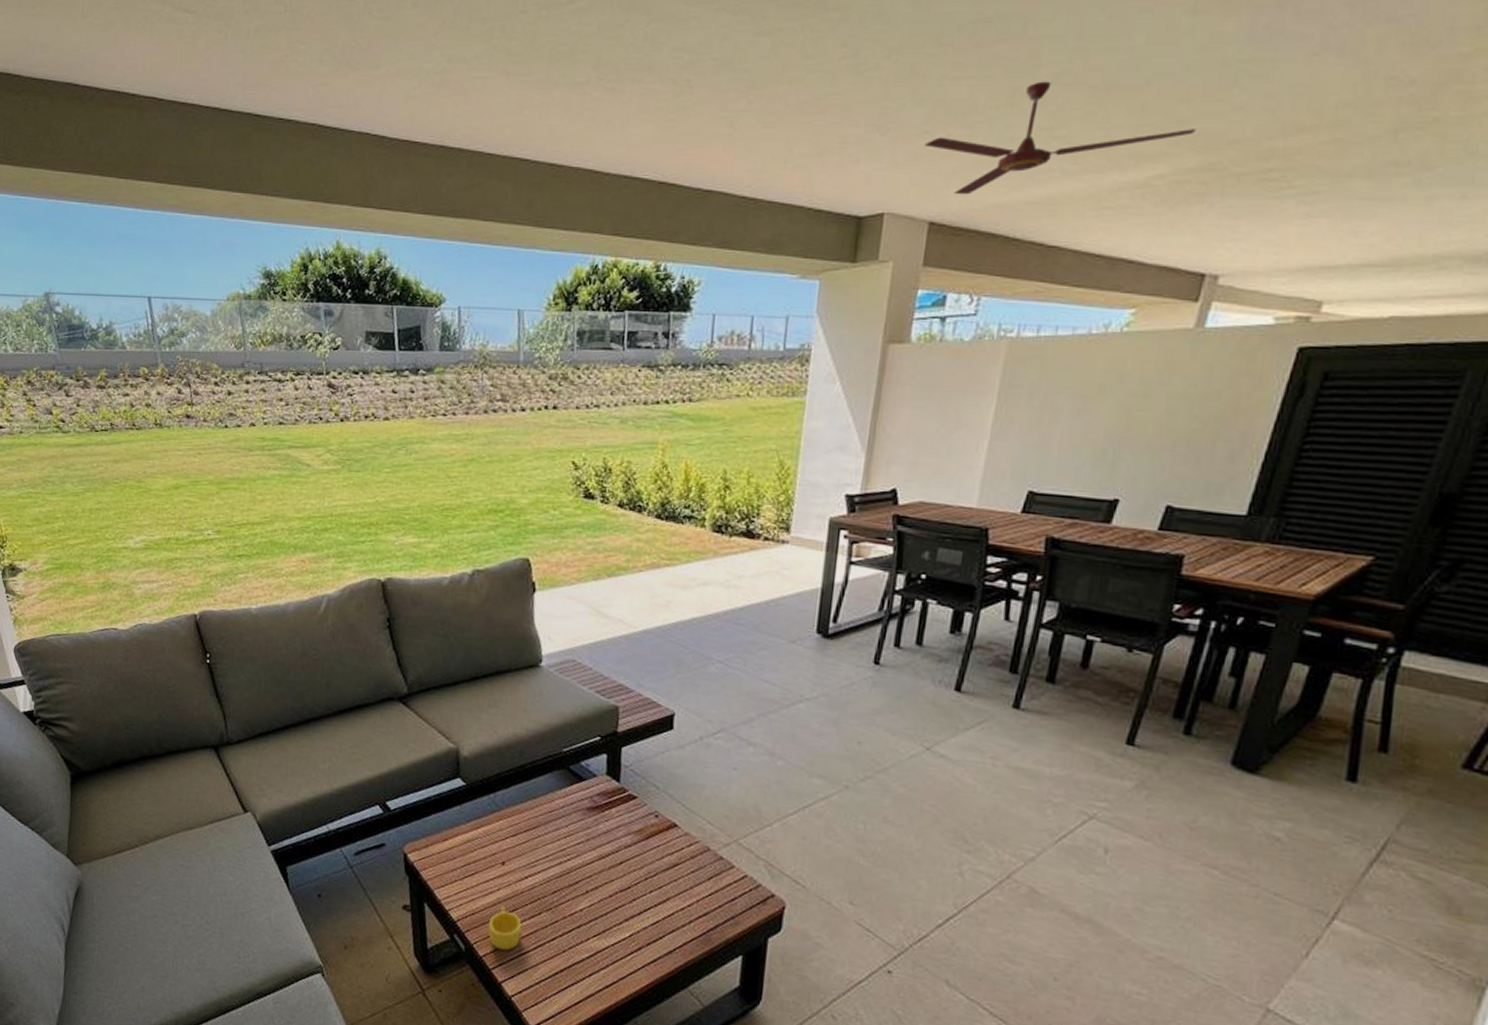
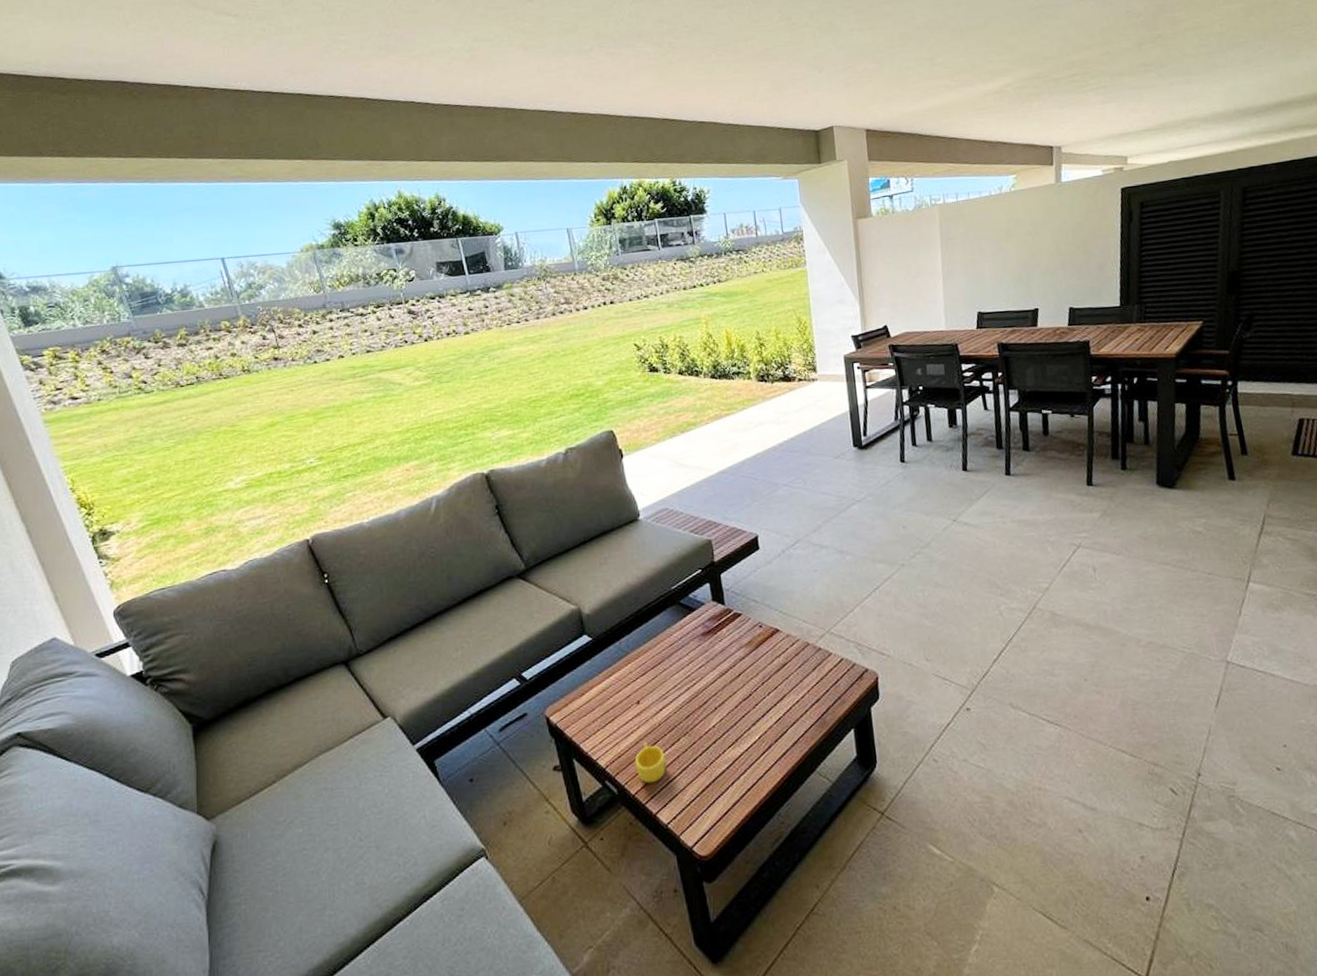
ceiling fan: present [925,81,1196,195] -> none [850,27,1023,109]

